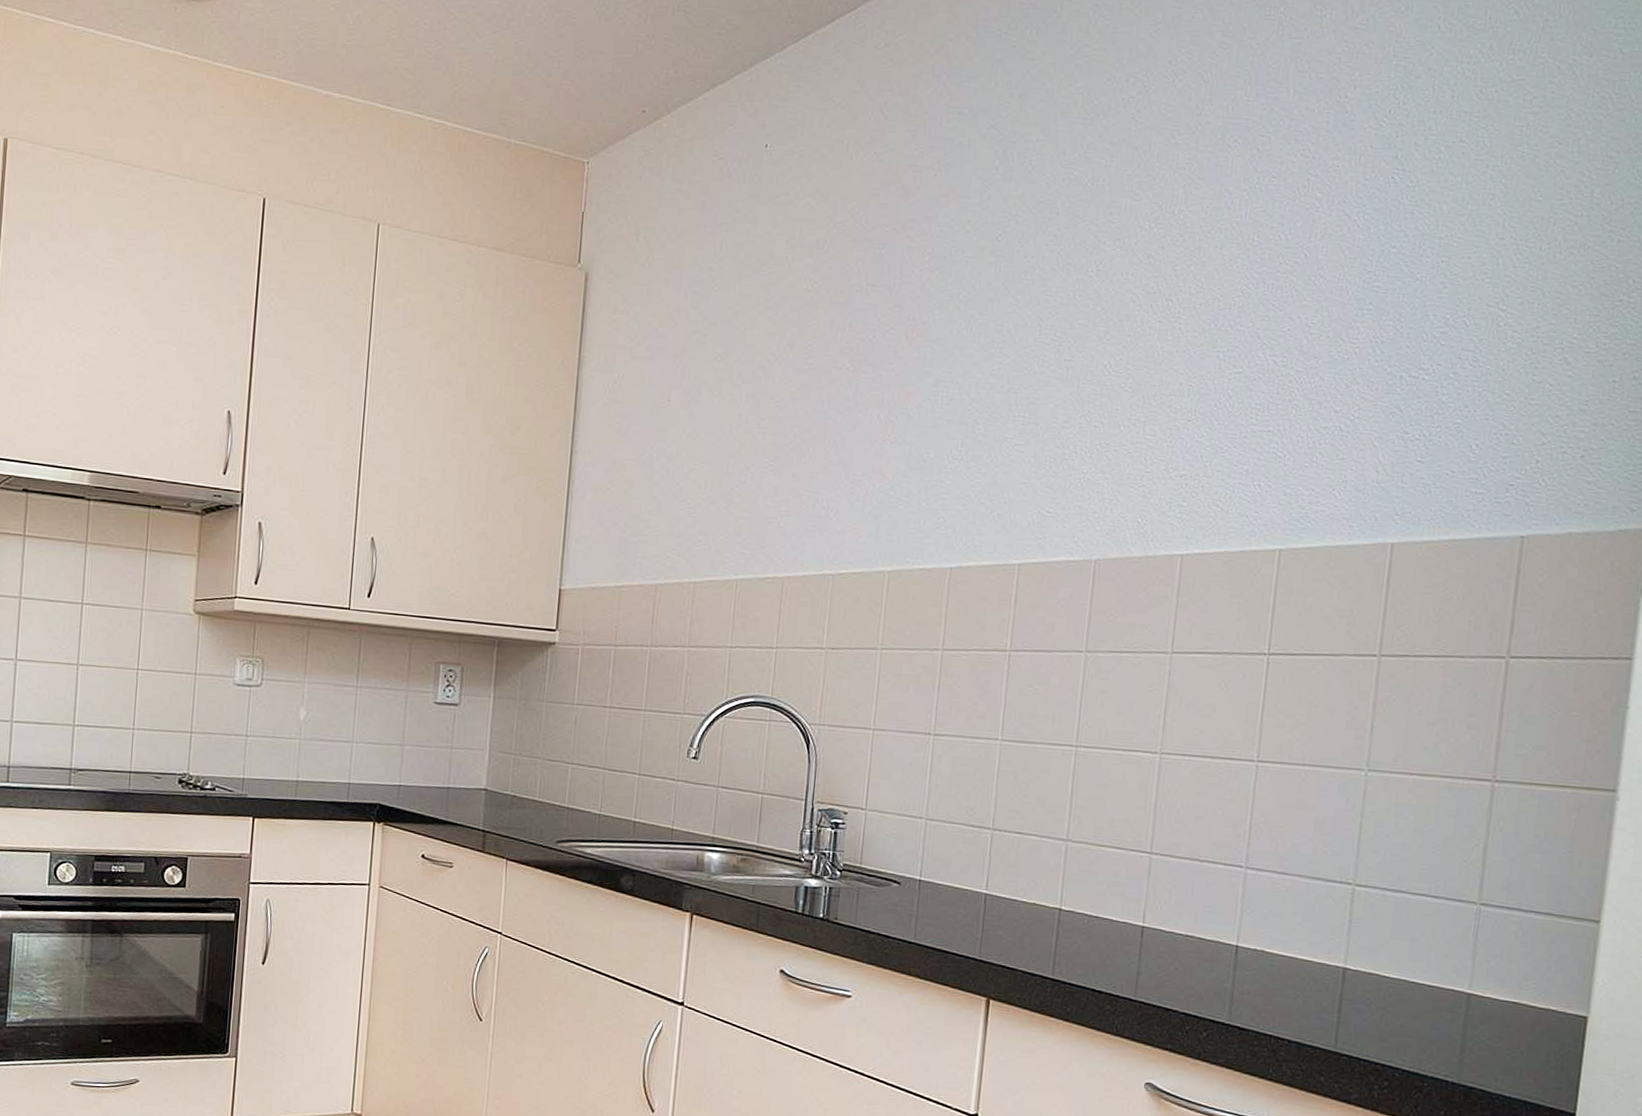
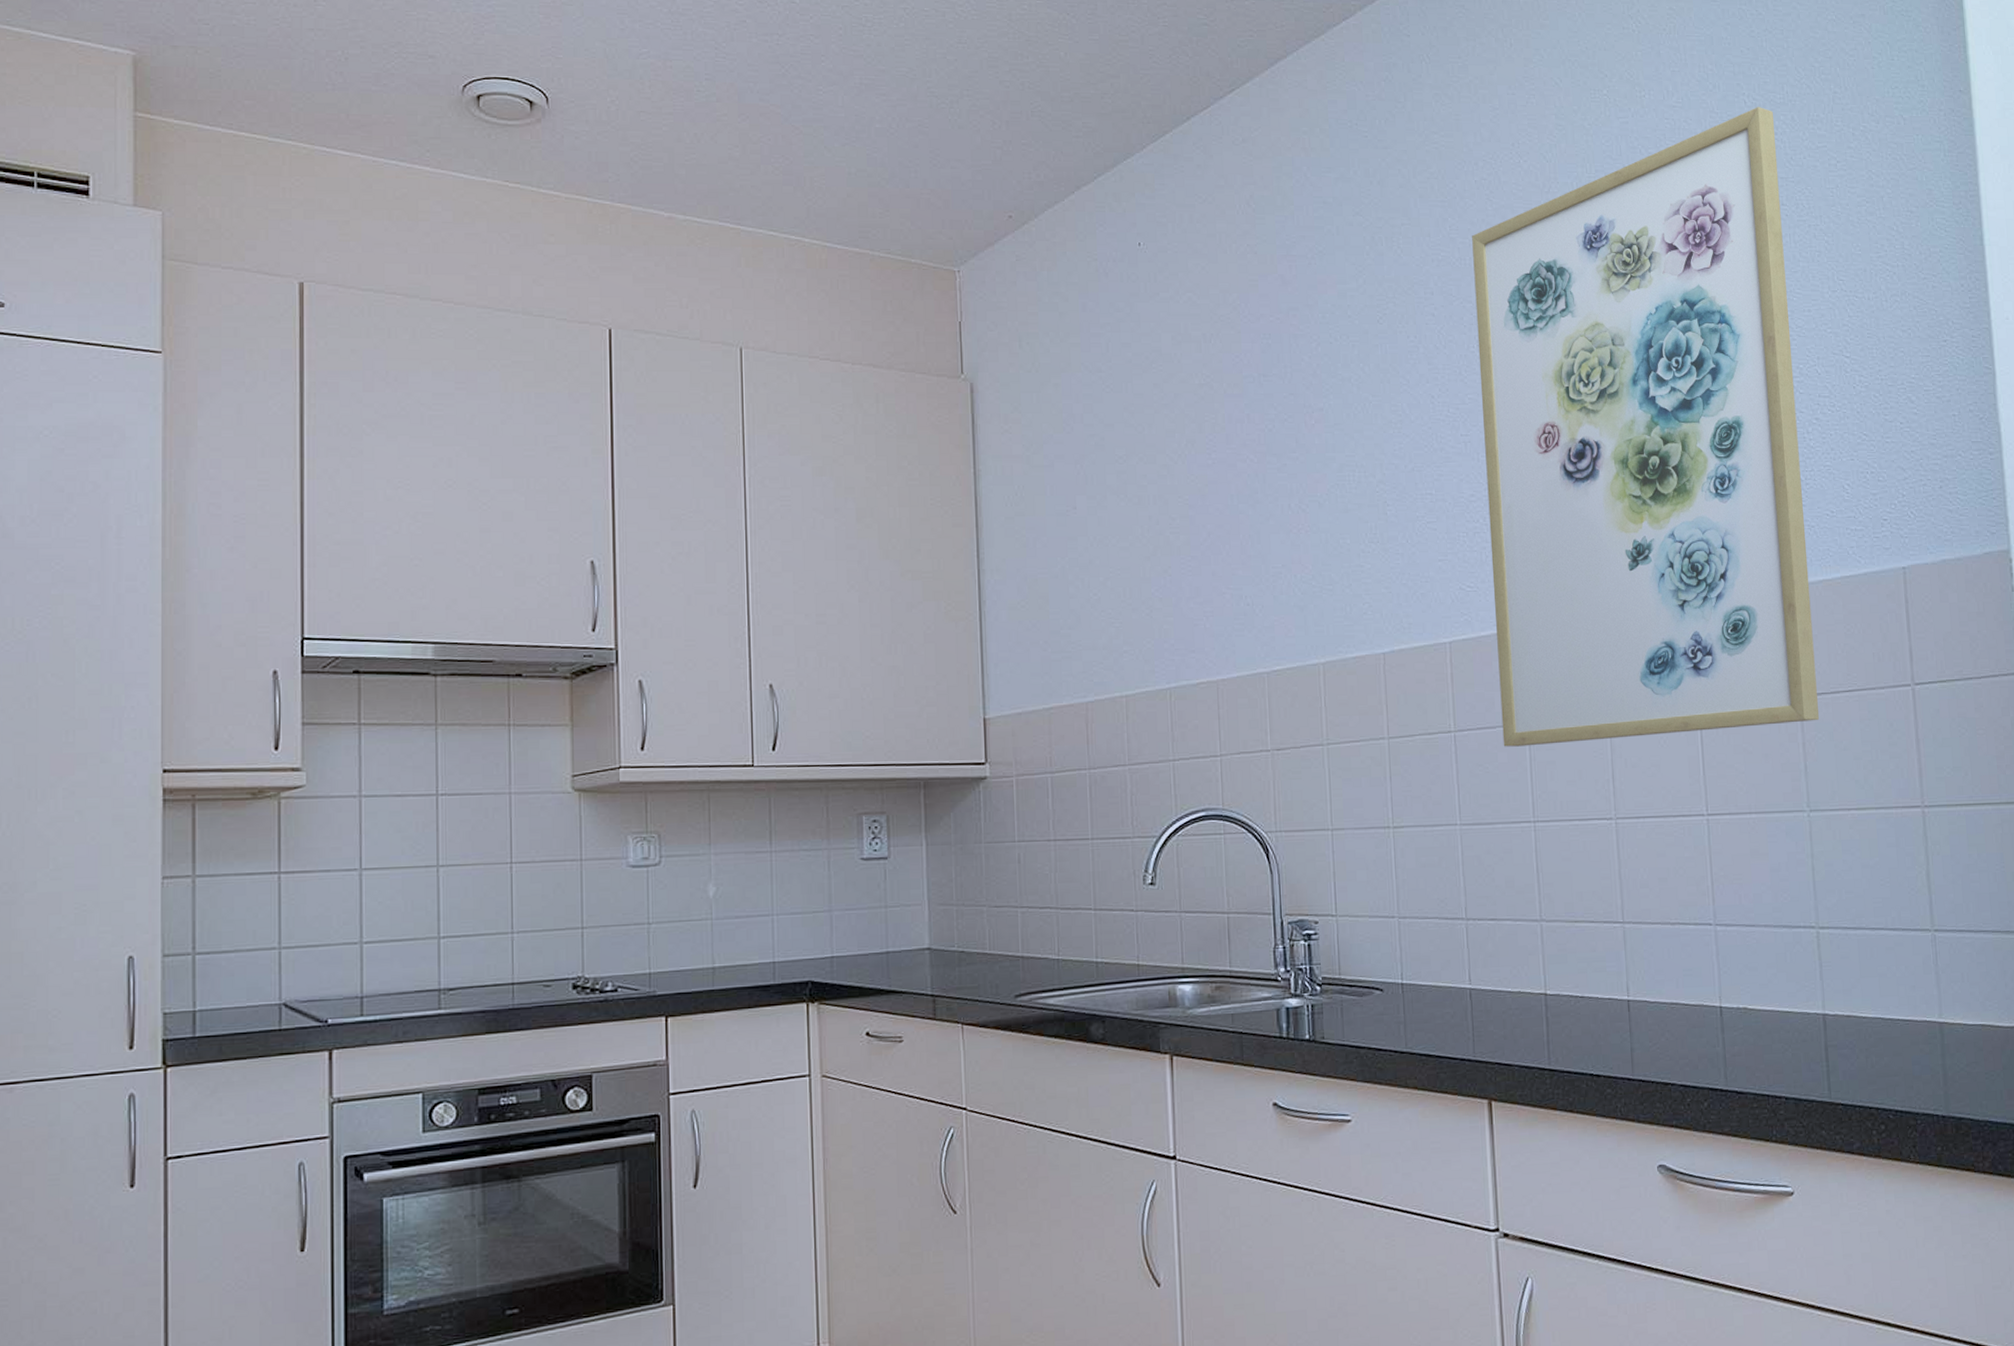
wall art: none [1057,31,1470,683] -> present [1472,106,1819,747]

